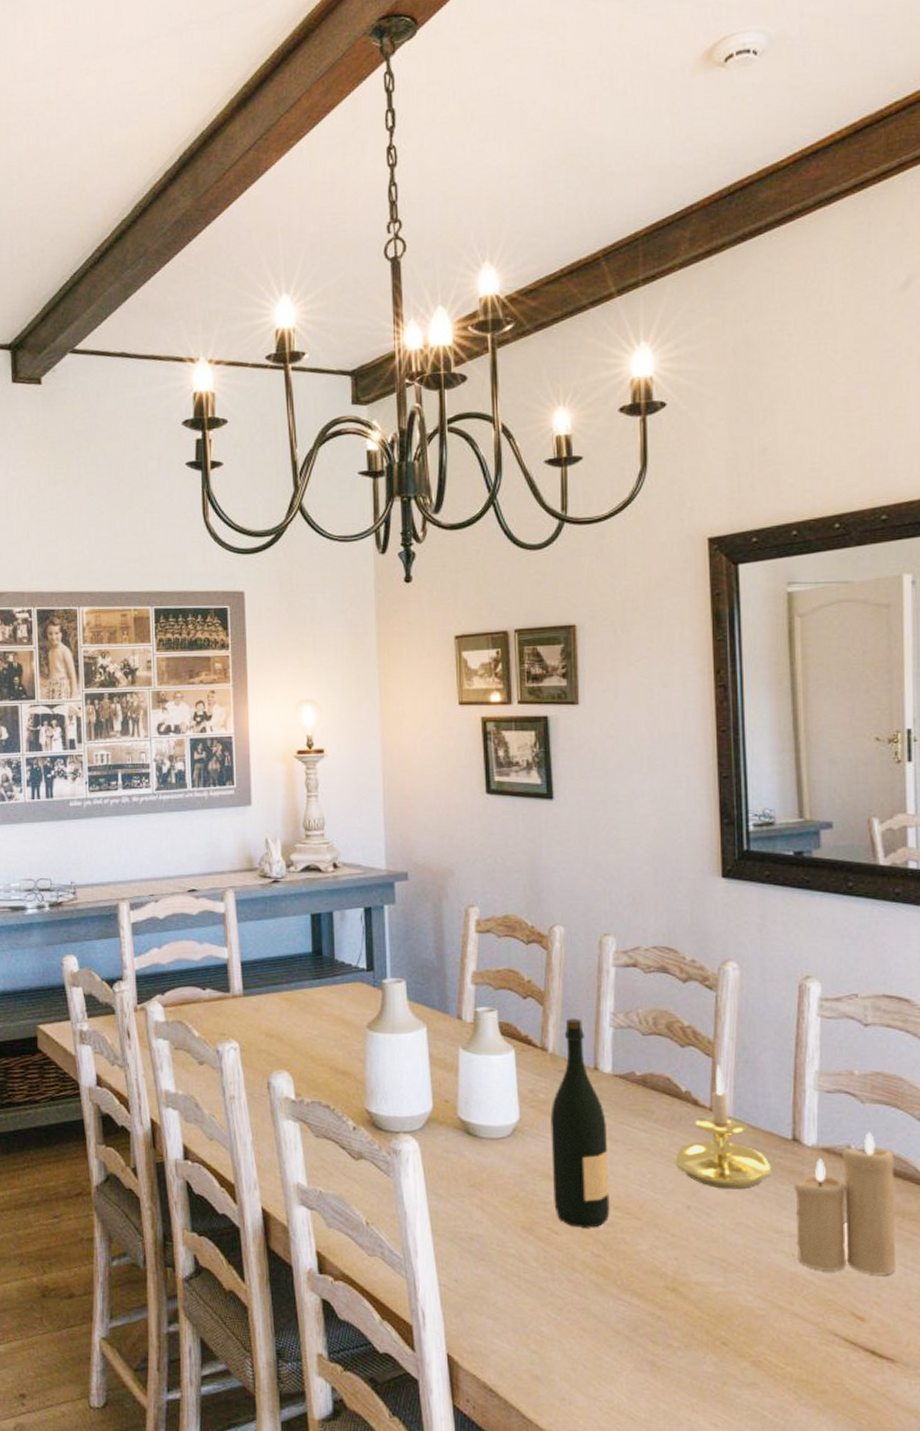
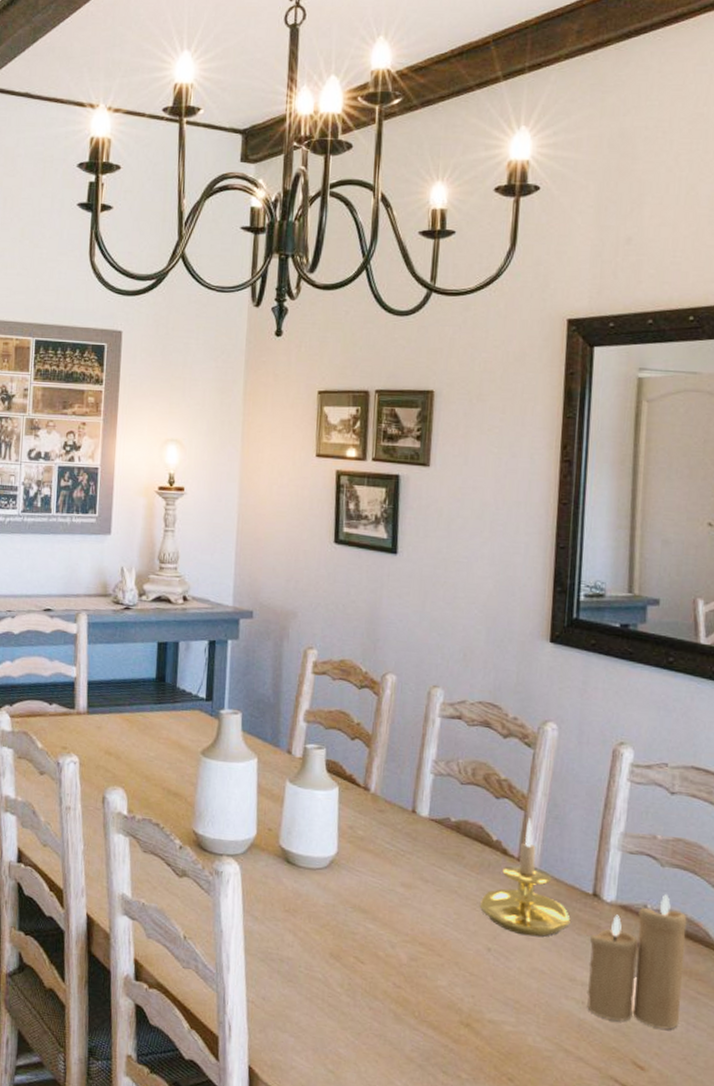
wine bottle: present [550,1018,610,1228] -> none [362,762,419,961]

